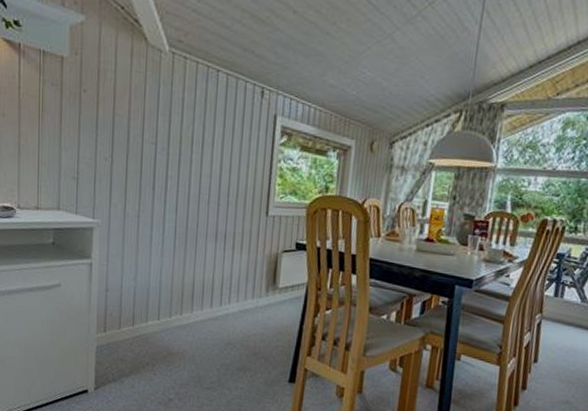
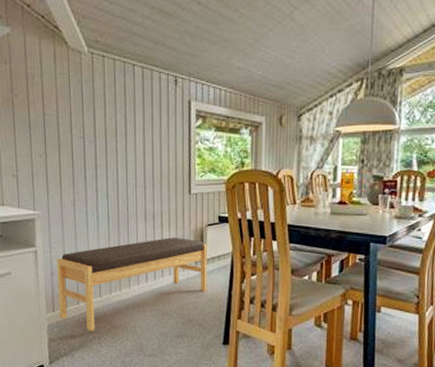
bench: none [111,261,281,357] -> present [57,237,207,331]

